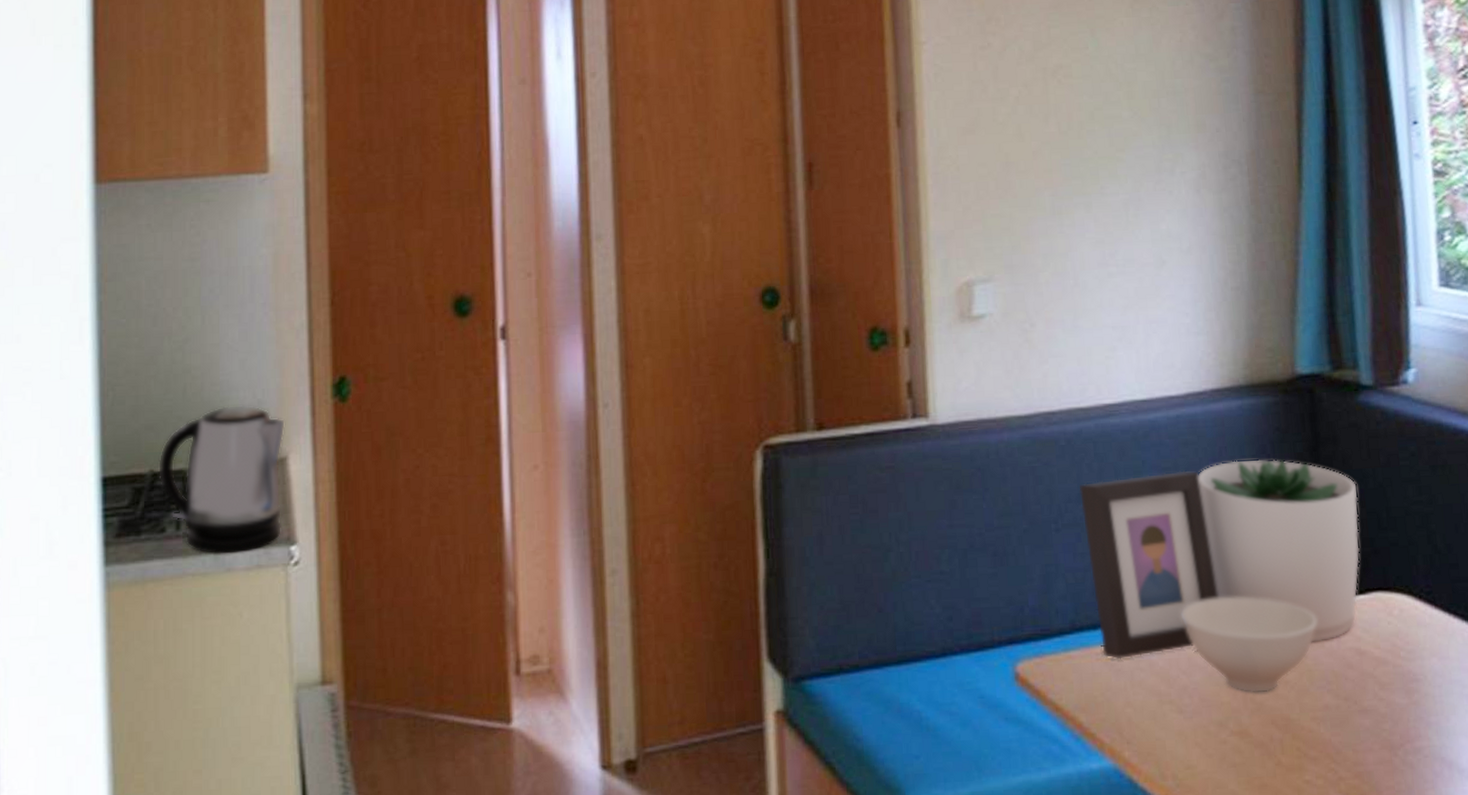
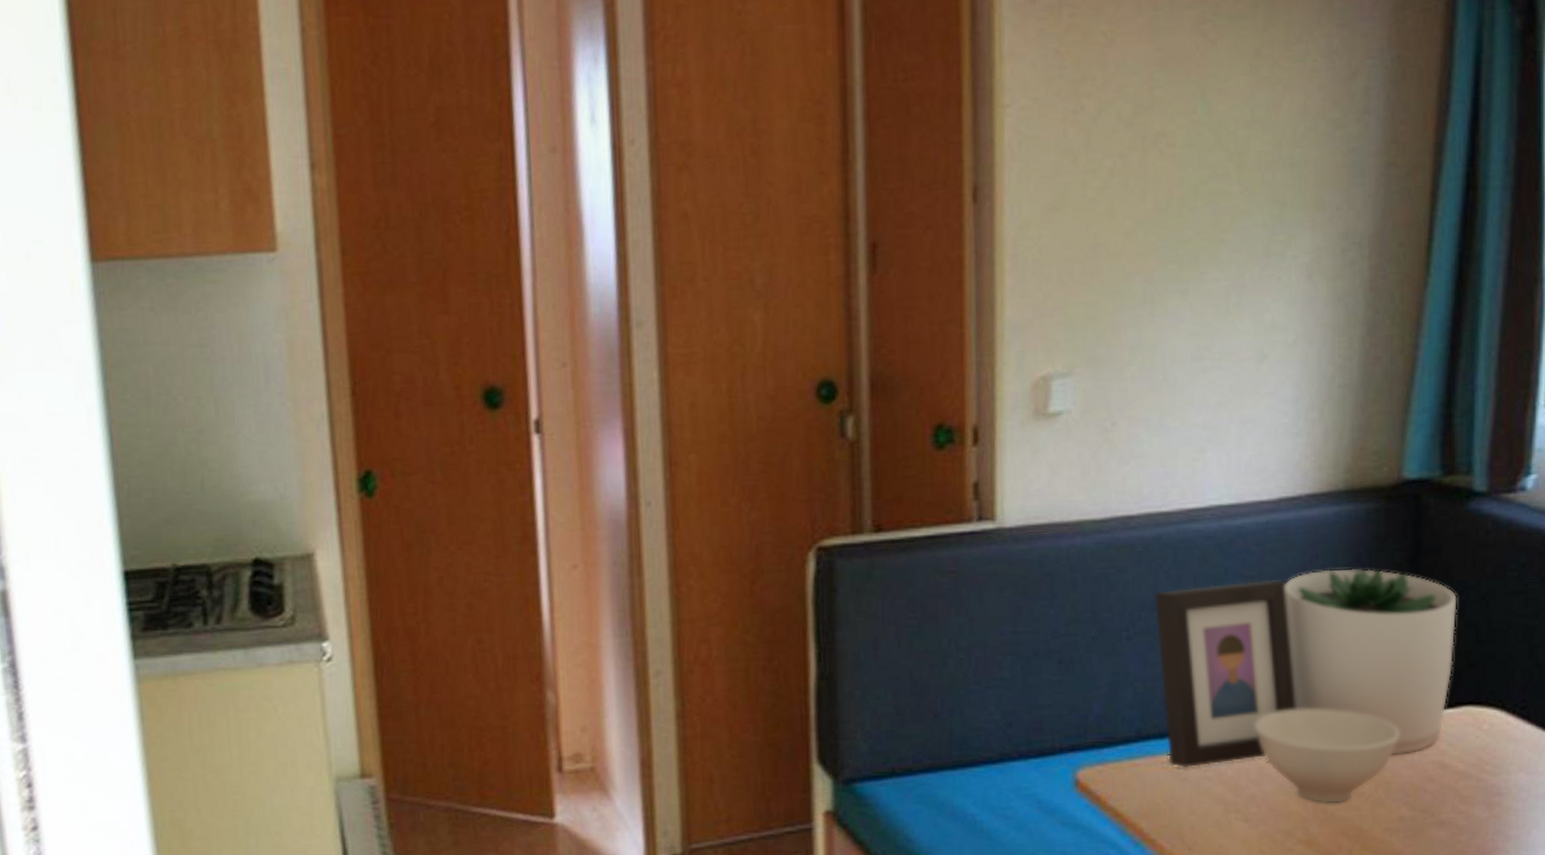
kettle: present [157,404,286,553] -> none [179,498,313,648]

